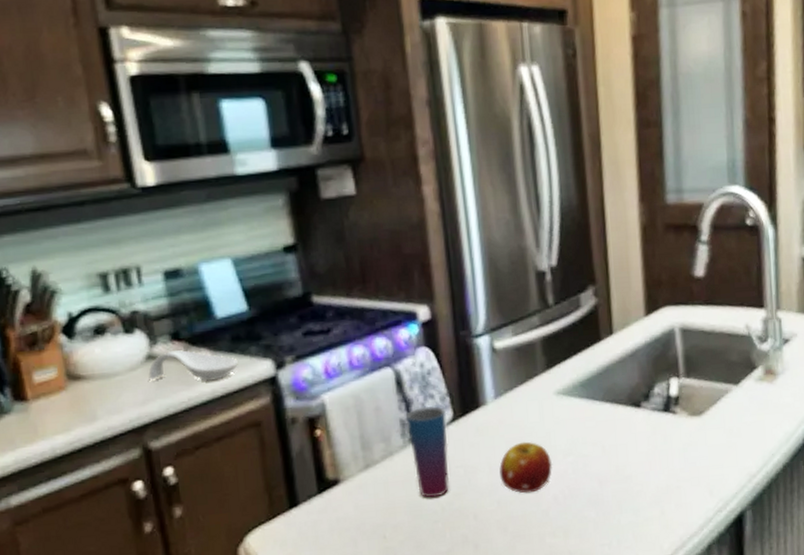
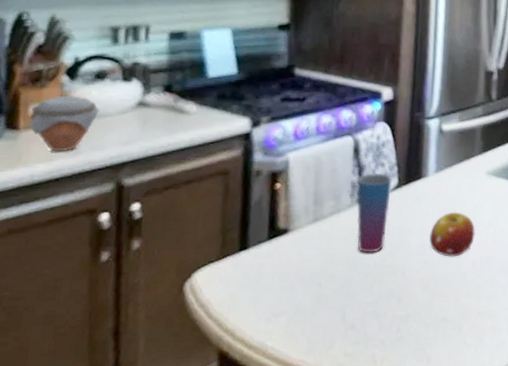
jar: none [35,355,108,421] -> present [28,94,100,152]
spoon rest: present [148,350,238,382] -> none [136,101,219,132]

